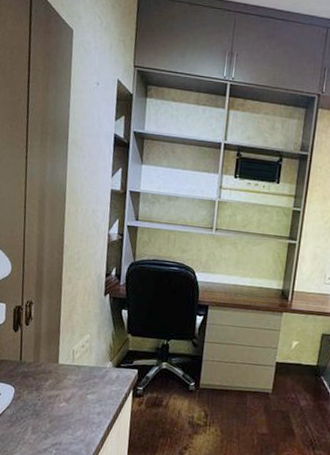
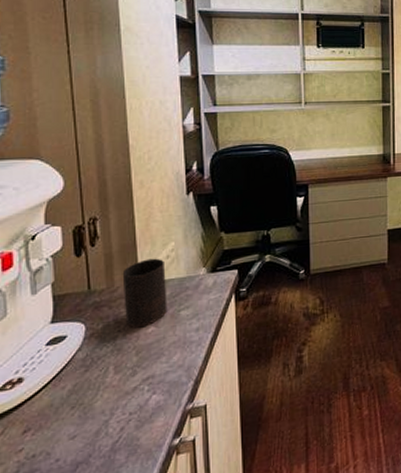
cup: none [44,344,80,401] -> present [122,258,167,328]

